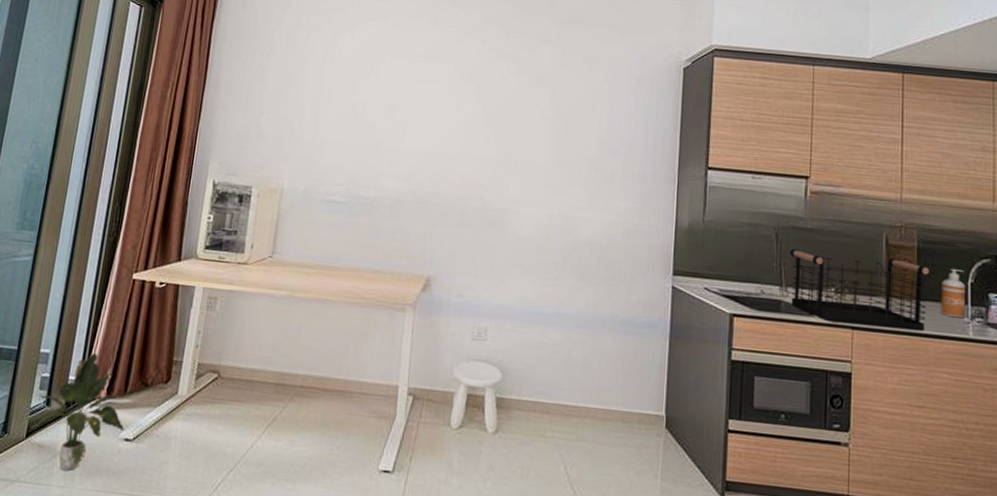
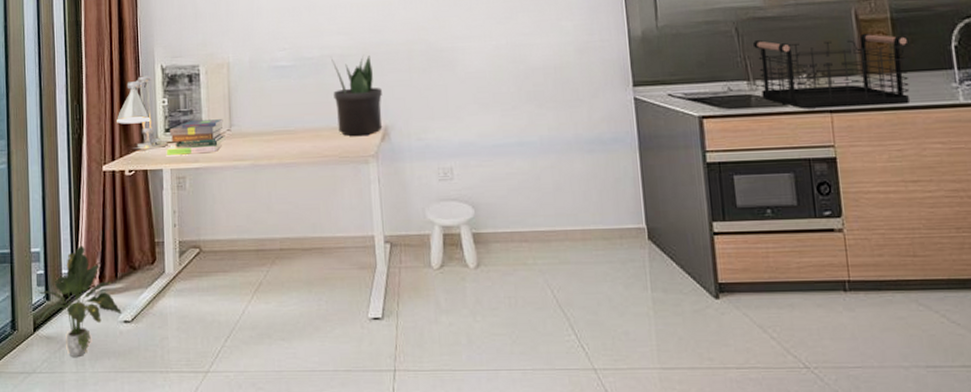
desk lamp: none [157,188,206,265] -> present [117,75,168,151]
books: none [202,241,267,278] -> present [166,119,226,155]
planter: none [381,201,431,284] -> present [331,56,382,136]
soap dispenser: present [940,268,966,319] -> none [921,33,953,85]

